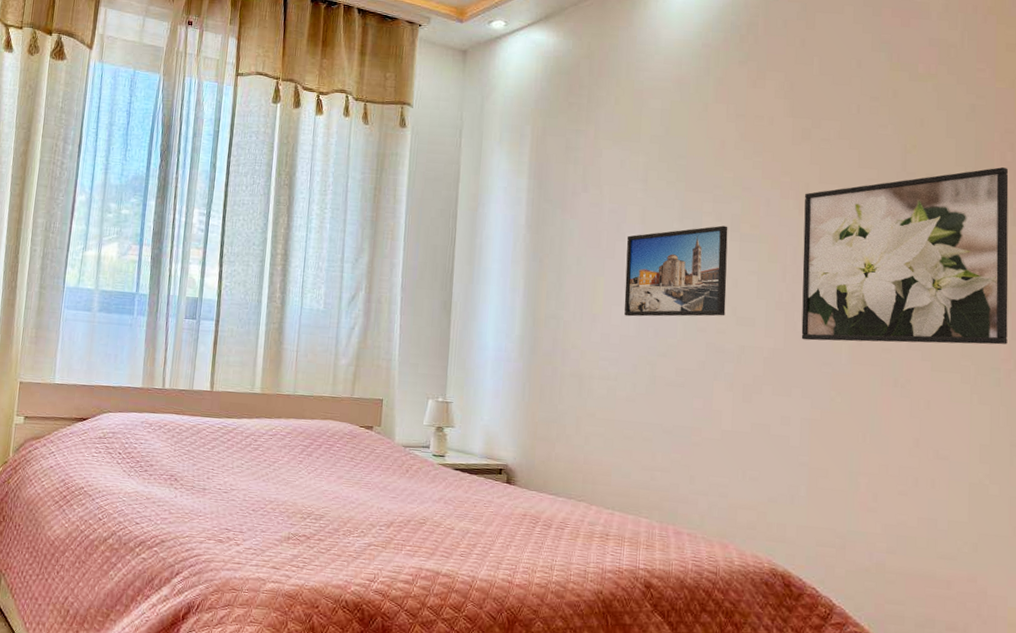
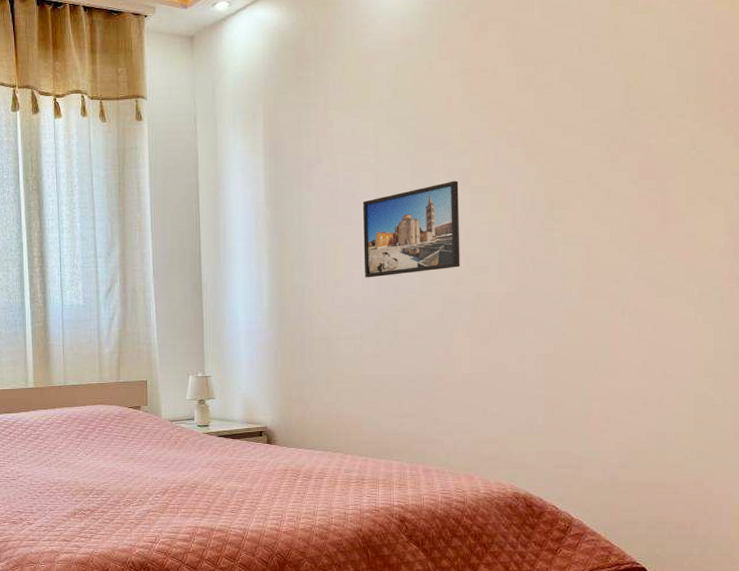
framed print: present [801,167,1009,345] -> none [531,91,730,281]

